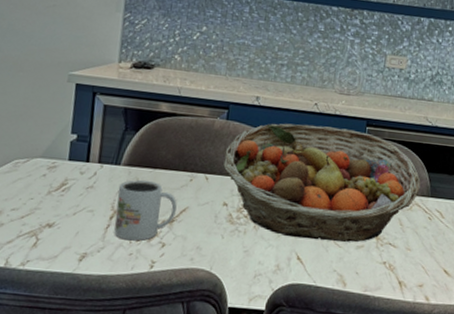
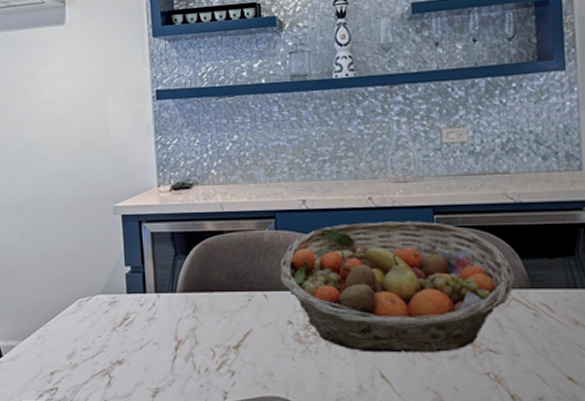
mug: present [114,180,177,241] -> none [178,305,240,371]

